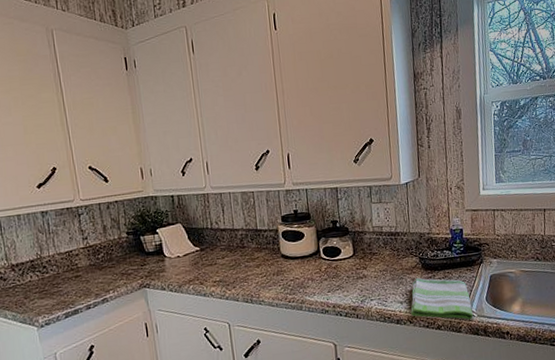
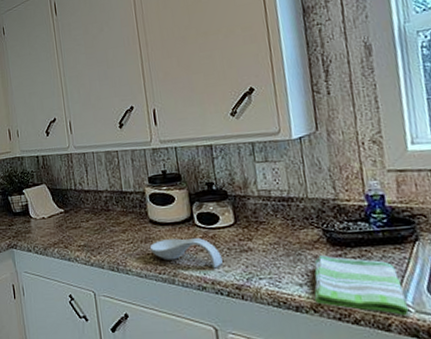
spoon rest: none [281,268,343,294] -> present [149,237,223,269]

